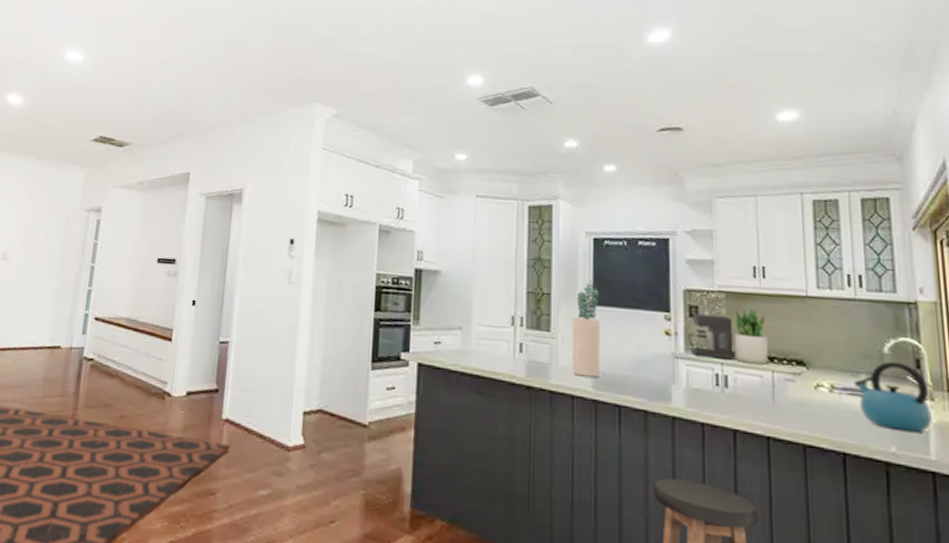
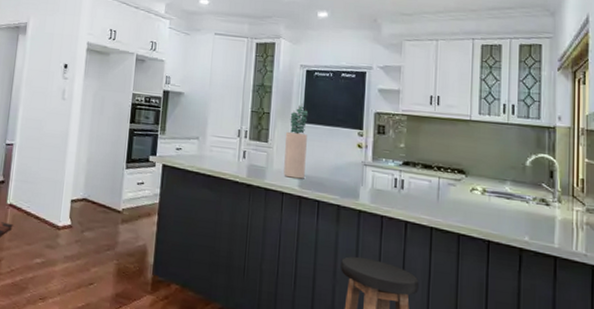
coffee maker: present [688,313,734,360] -> none [375,131,411,168]
planter: present [733,308,768,365] -> none [410,128,437,172]
kettle: present [854,362,933,434] -> none [501,172,559,227]

